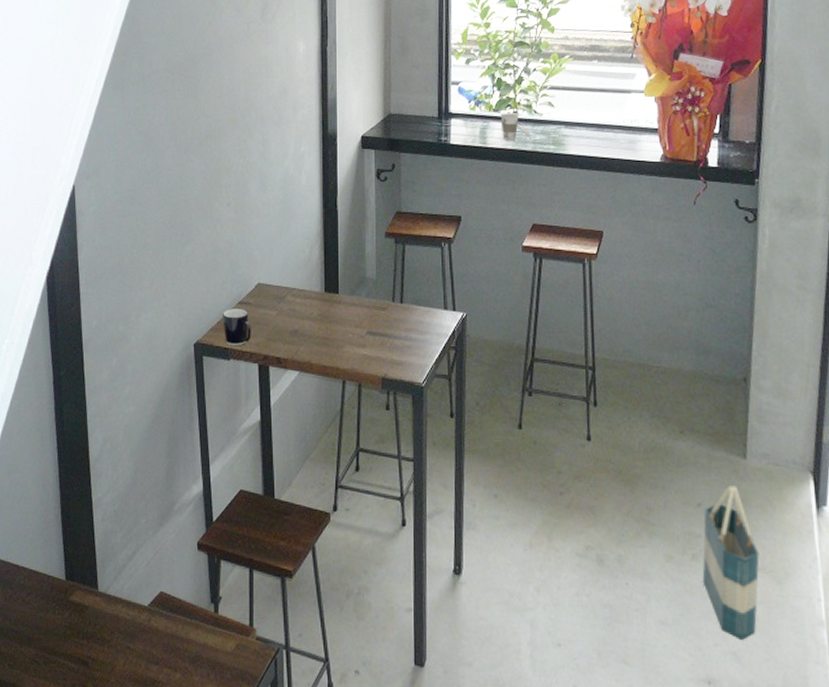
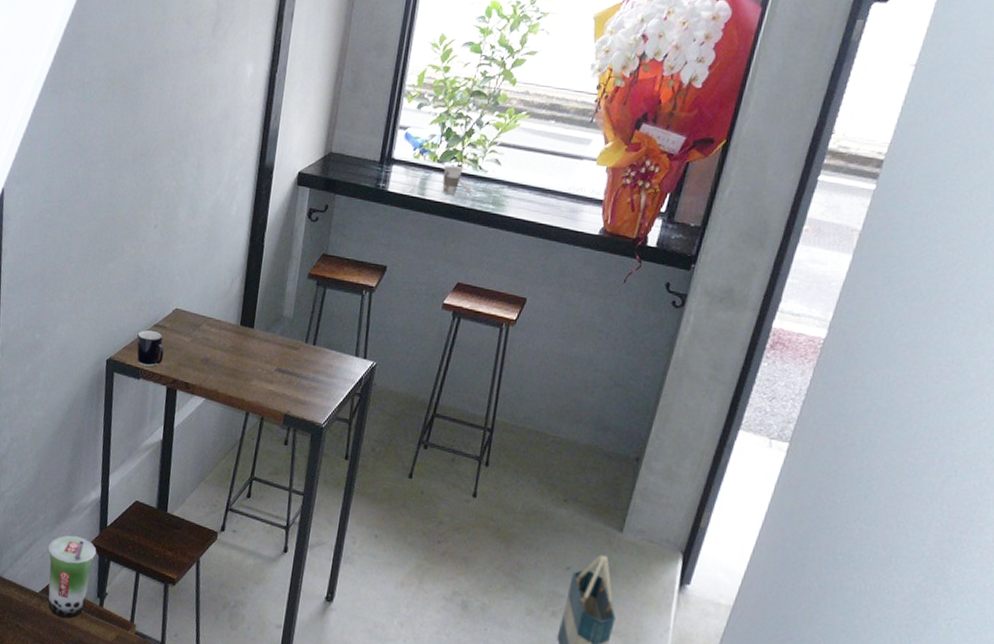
beverage cup: none [153,537,205,631] -> present [48,535,97,618]

